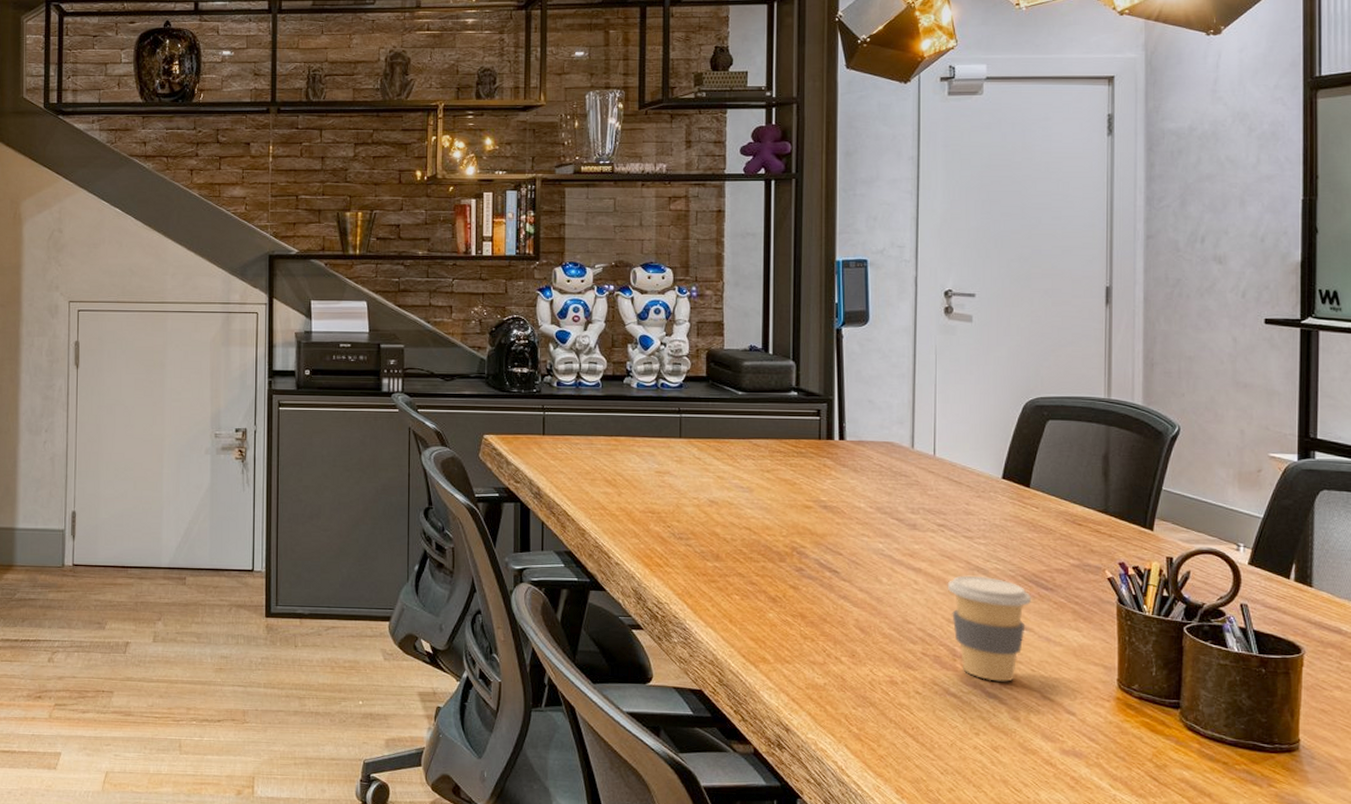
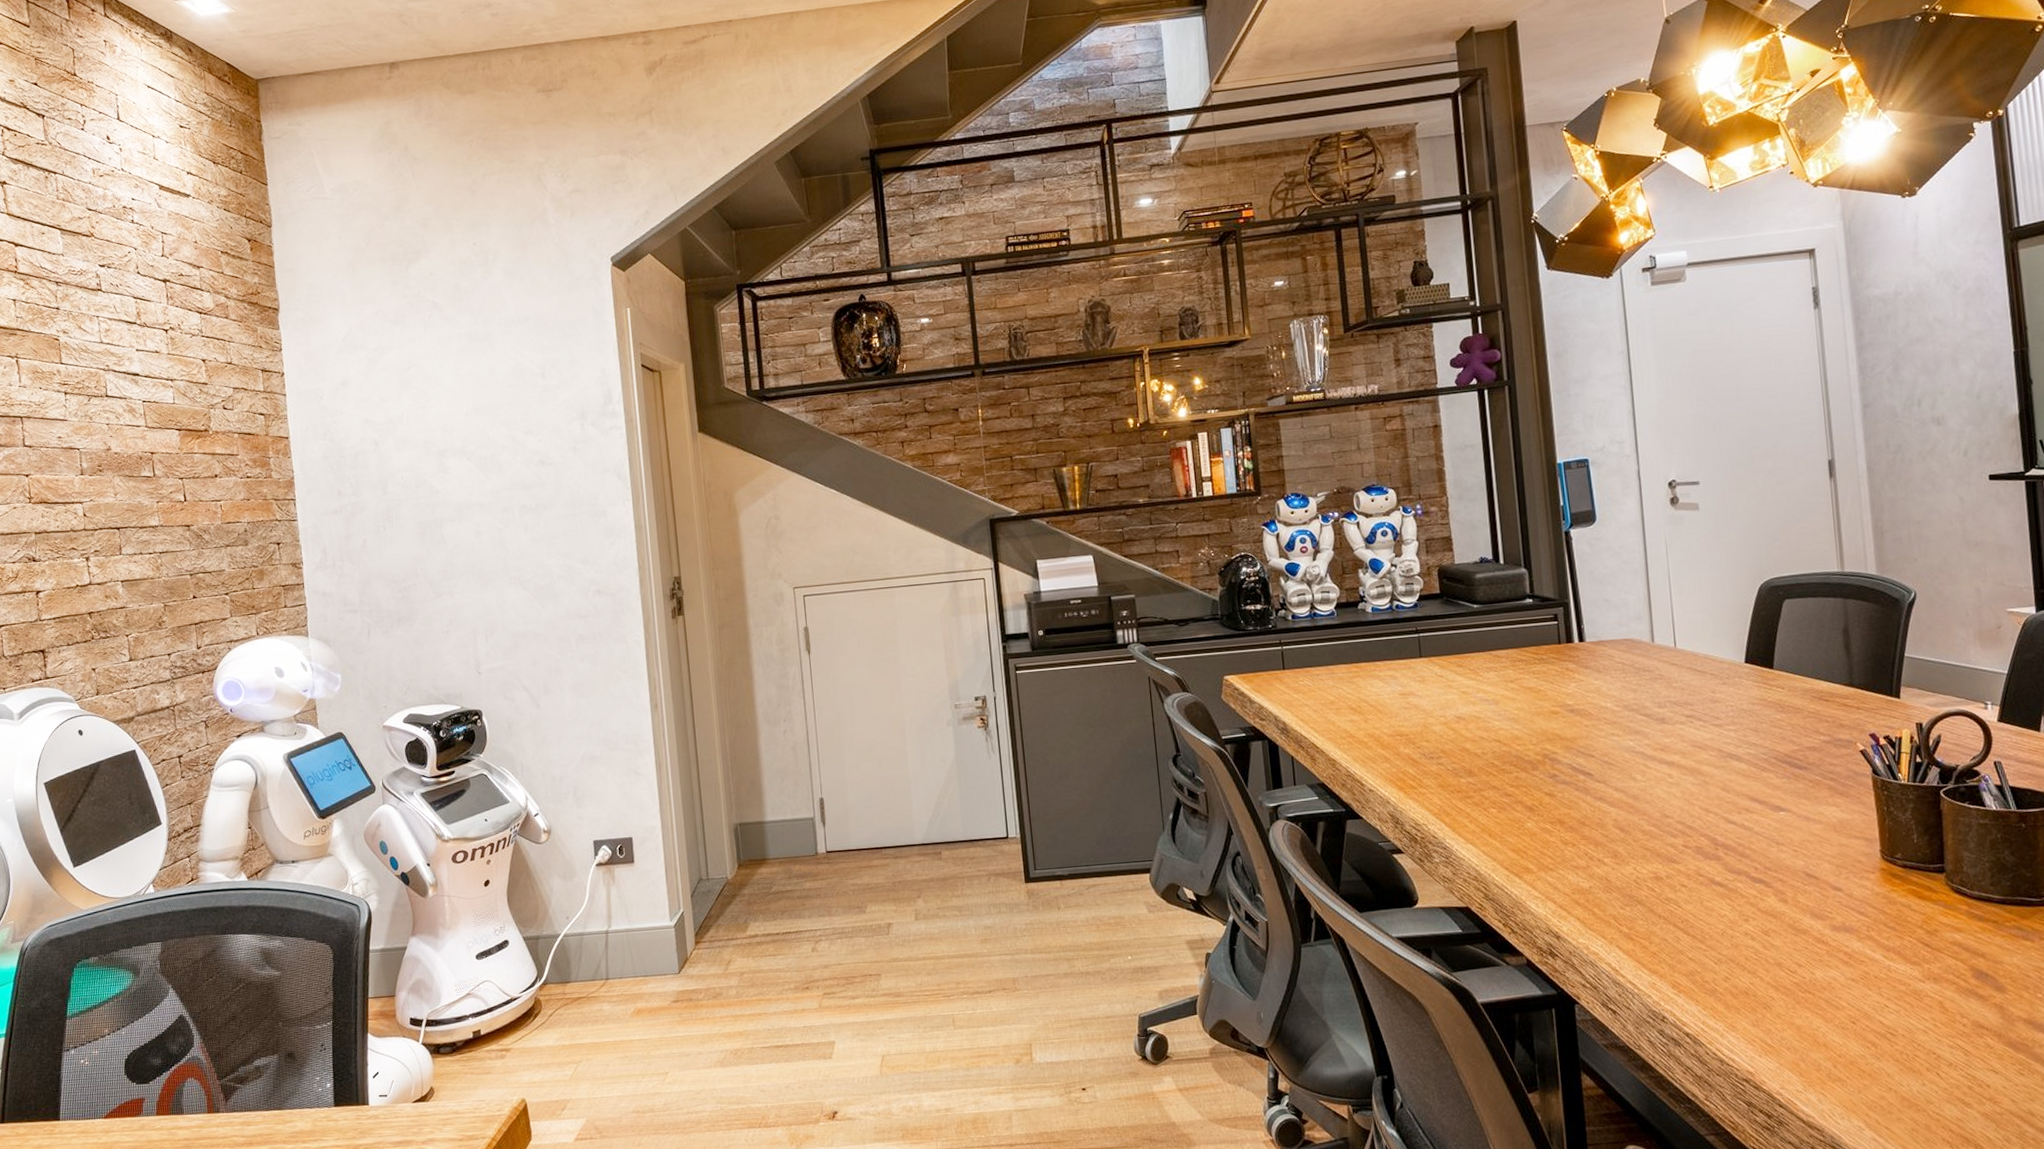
coffee cup: present [947,575,1032,682] -> none [1701,762,1787,866]

